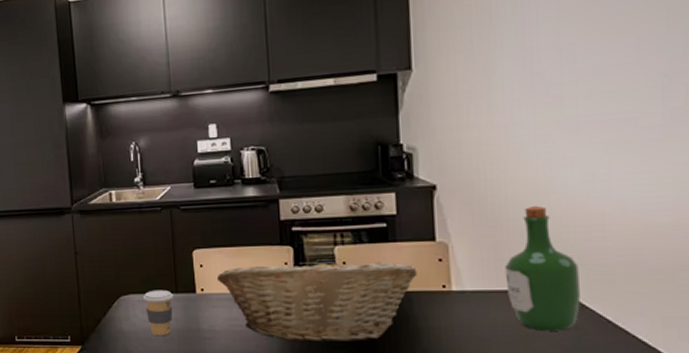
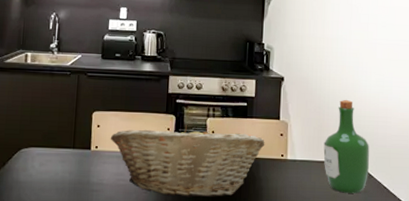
coffee cup: present [143,289,173,336] -> none [43,144,70,187]

